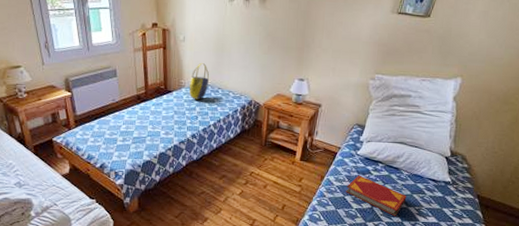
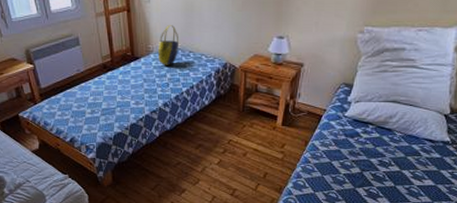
hardback book: present [346,175,407,216] -> none [333,138,400,180]

